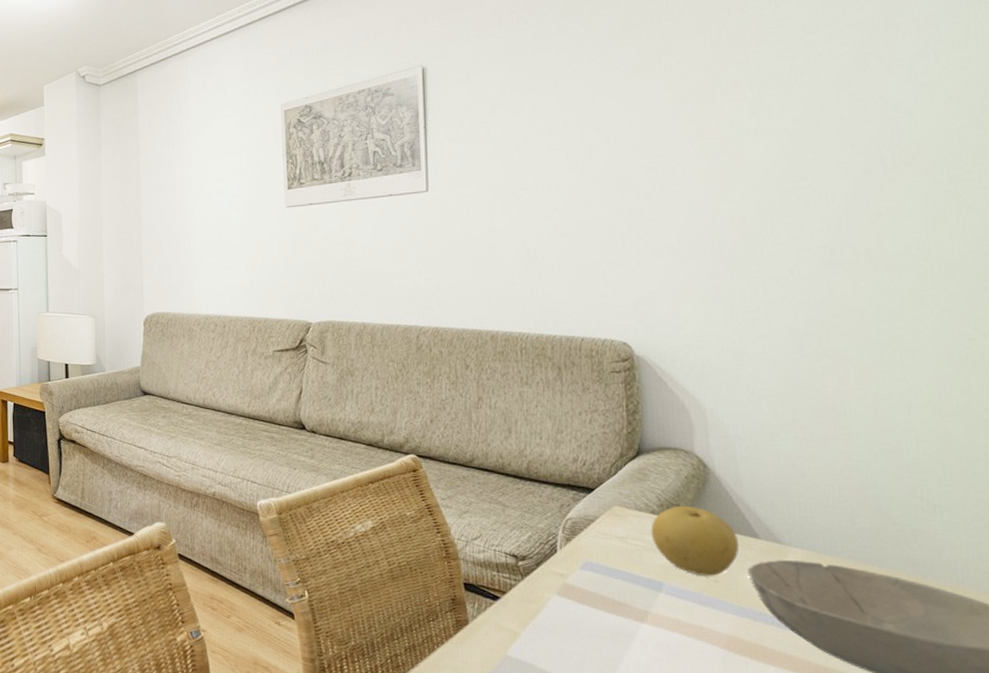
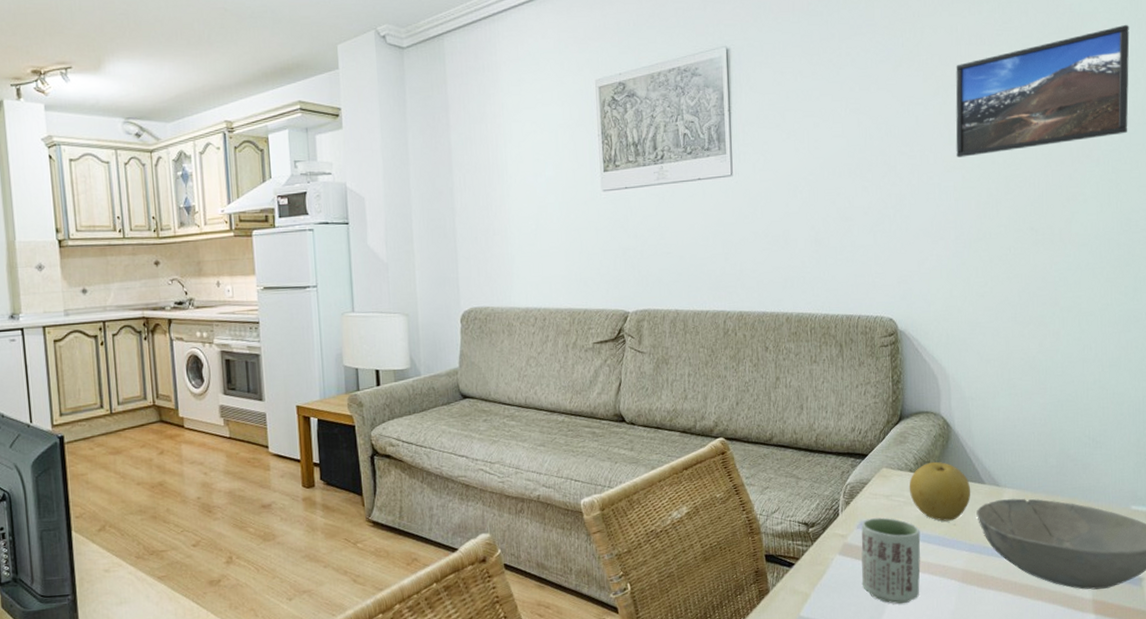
cup: none [586,560,668,663] -> present [861,517,921,604]
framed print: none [710,9,974,169] -> present [955,24,1130,157]

